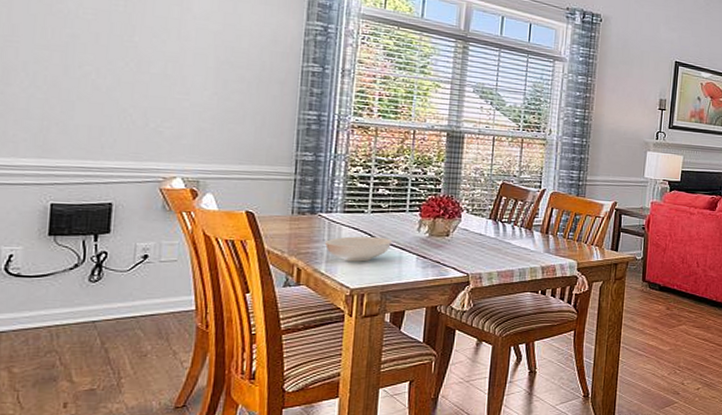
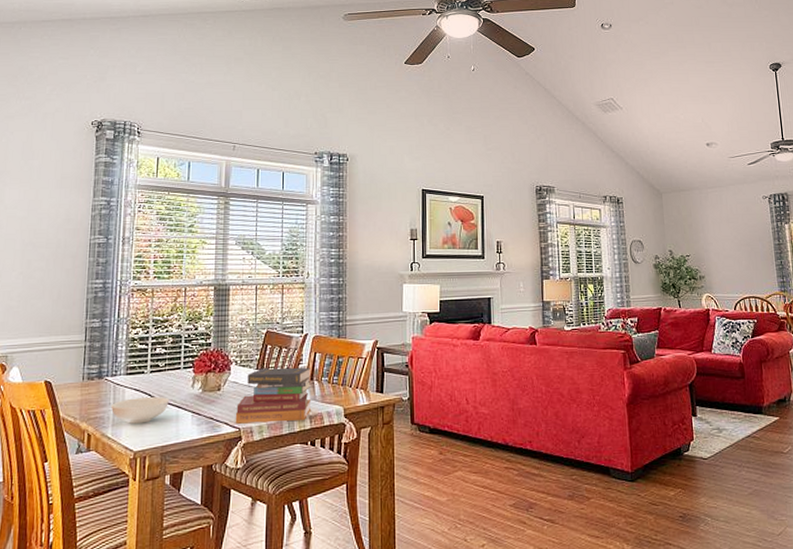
books: none [463,218,546,272] -> present [235,367,311,424]

